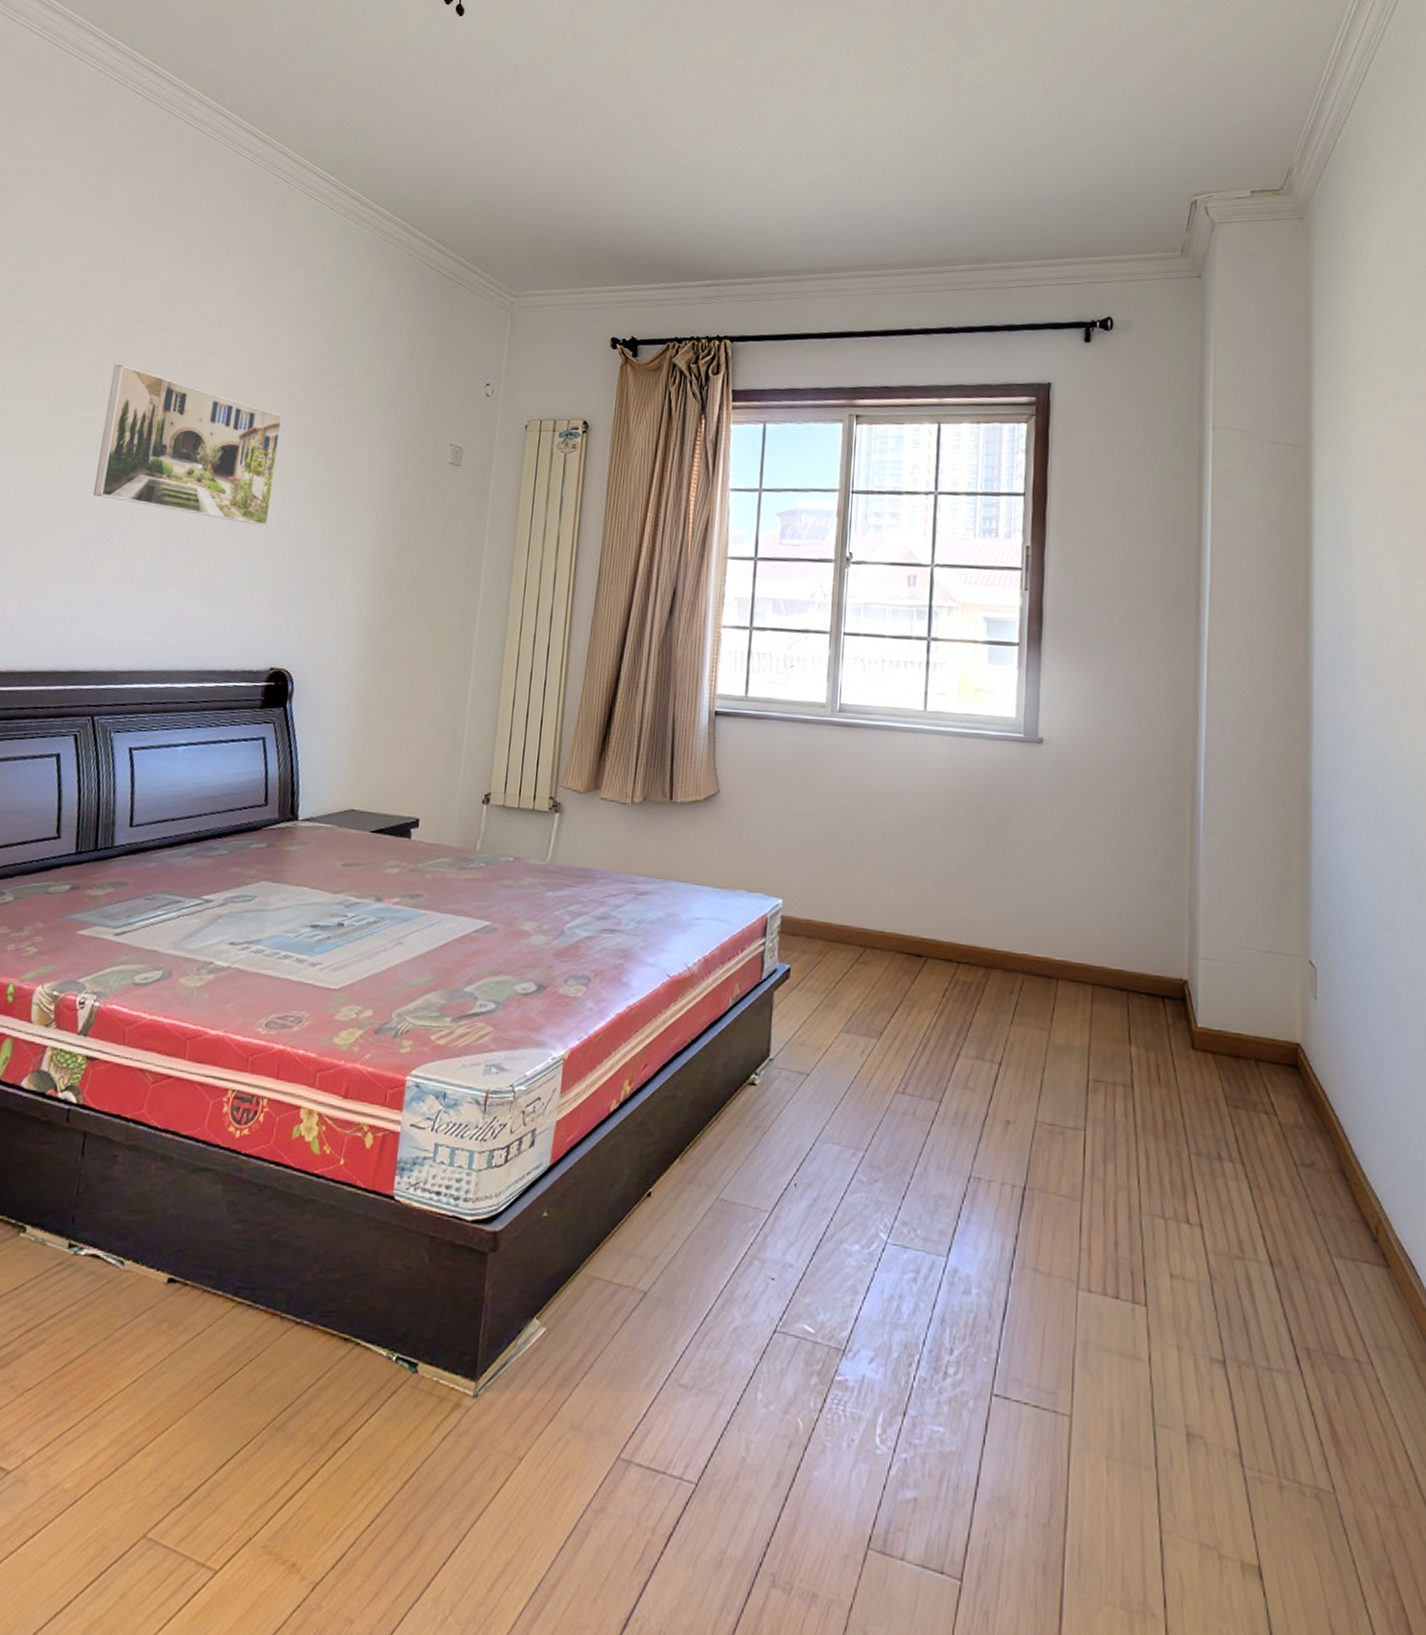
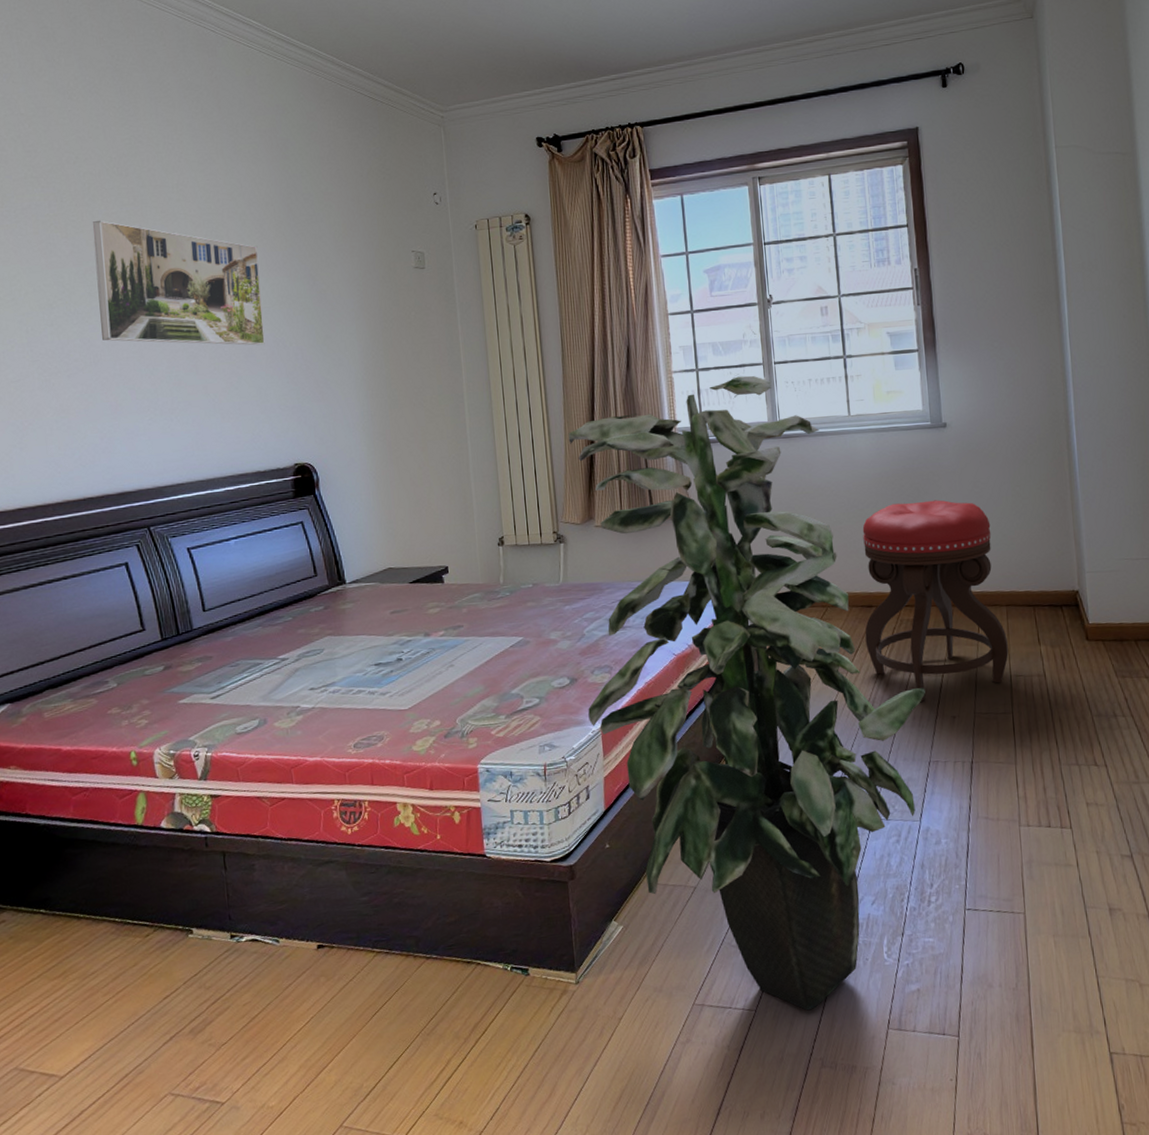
indoor plant: none [551,643,975,1499] -> present [568,375,925,1011]
stool: none [907,829,1089,1094] -> present [862,500,1009,702]

